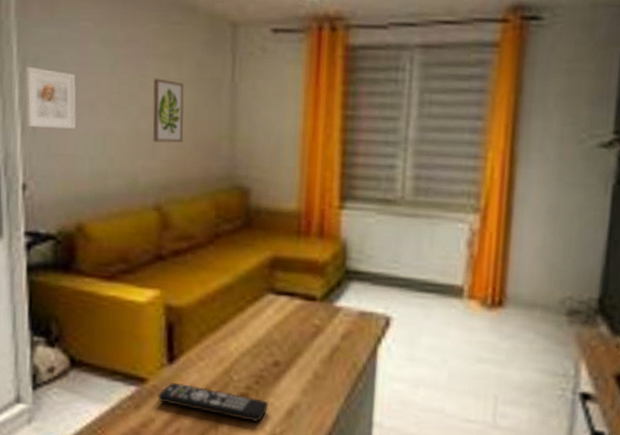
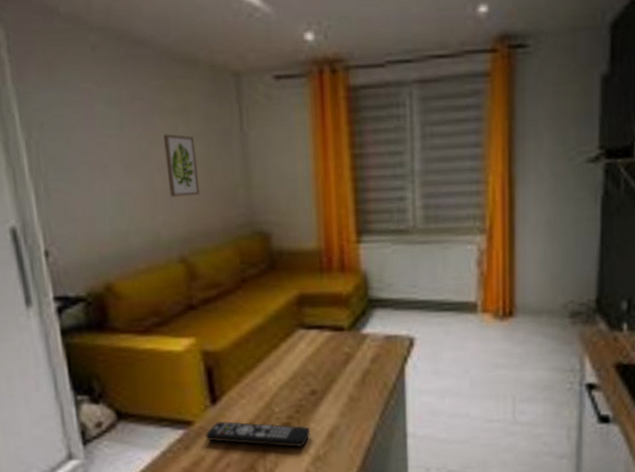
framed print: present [25,67,77,129] -> none [31,134,91,195]

